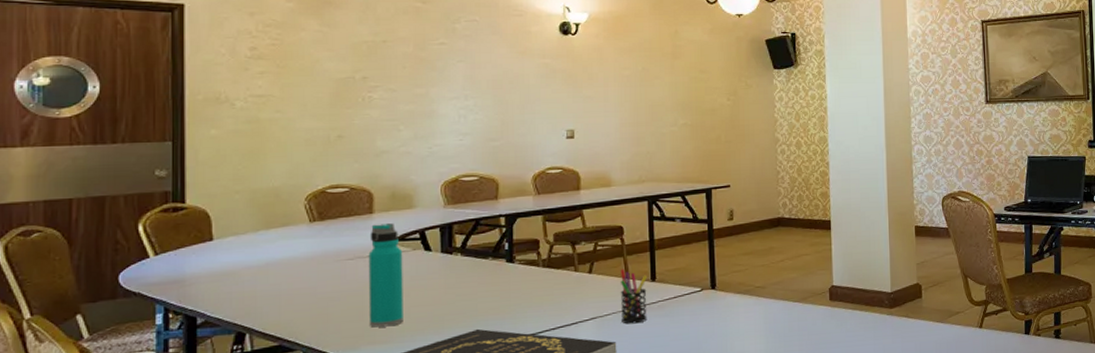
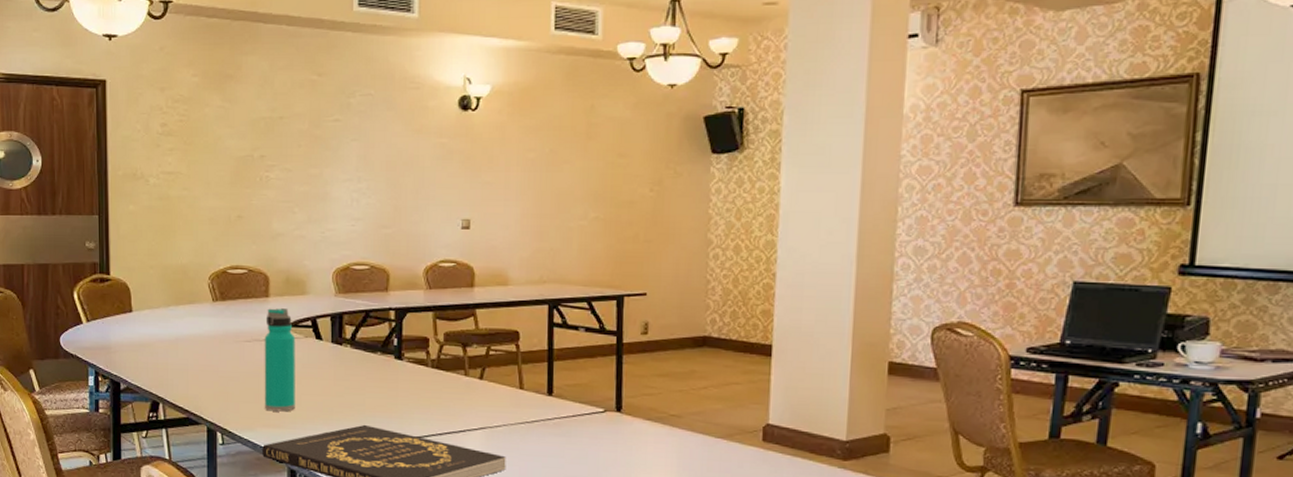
pen holder: present [620,269,648,324] -> none [512,378,544,440]

